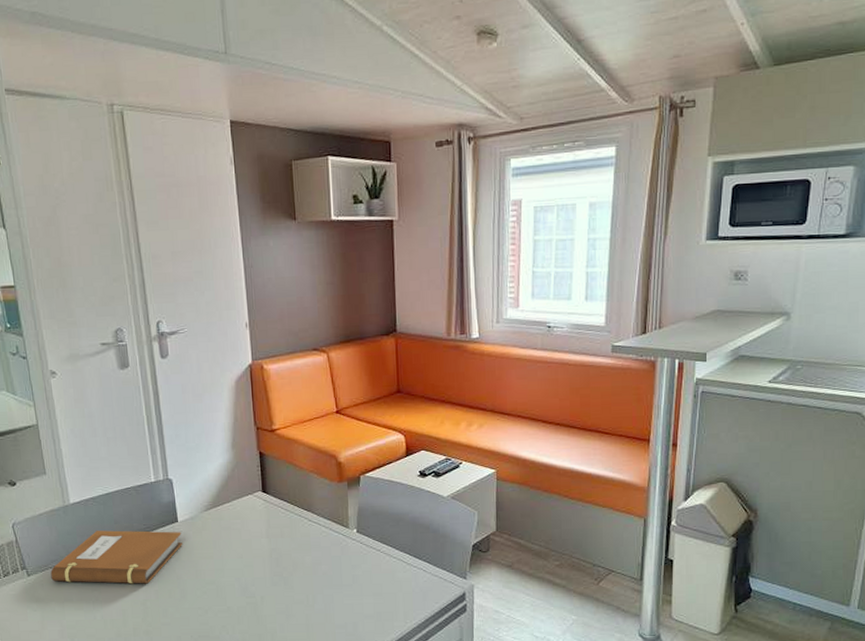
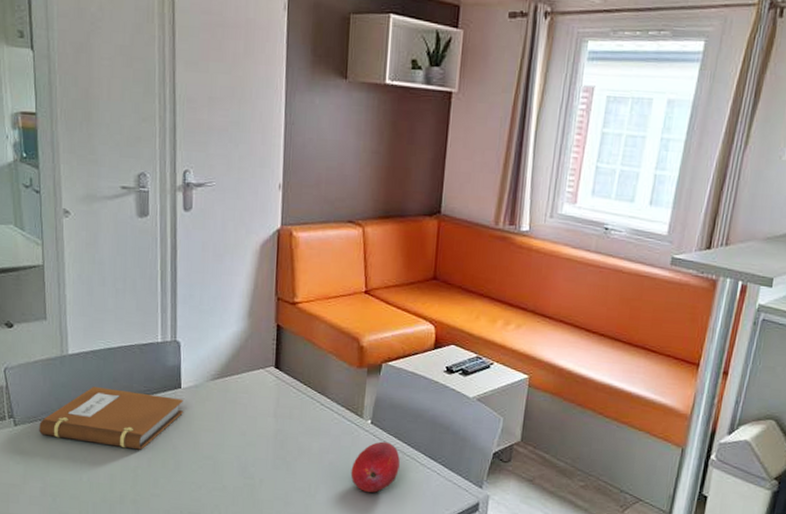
fruit: none [343,547,388,596] -> present [350,441,400,493]

